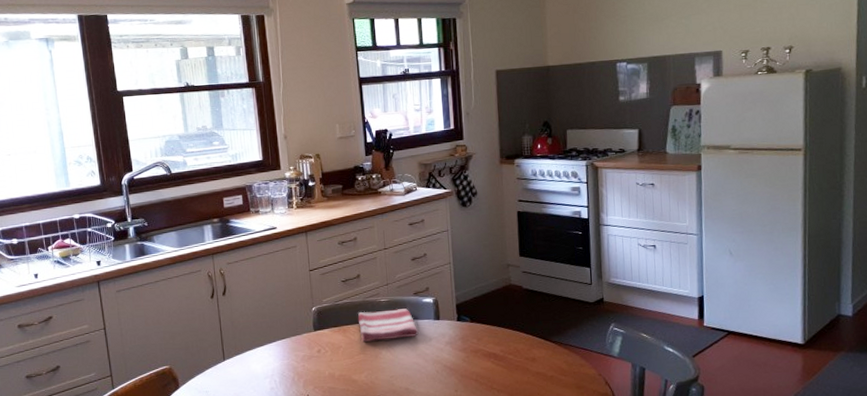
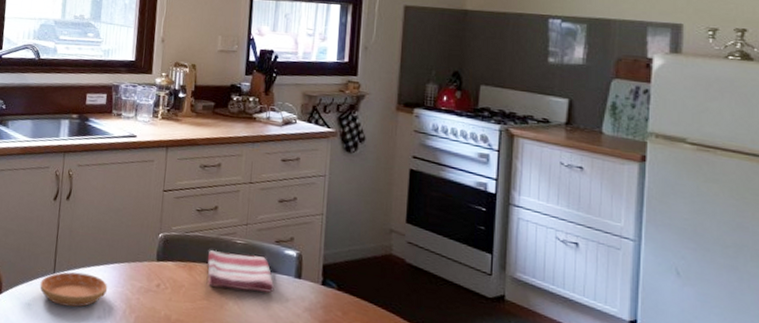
saucer: none [213,354,275,386] -> present [40,272,108,307]

